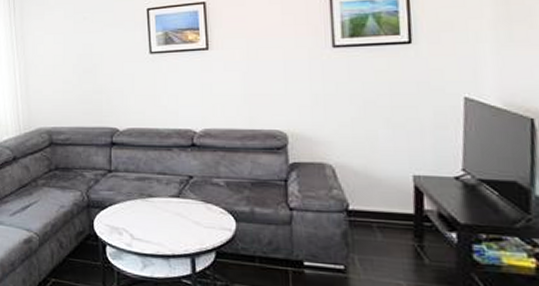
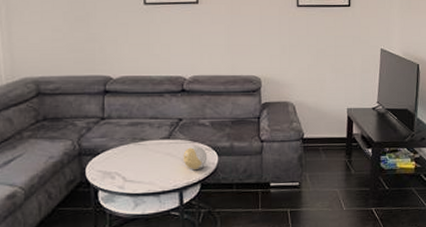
decorative ball: none [195,207,223,235] -> present [183,146,208,170]

